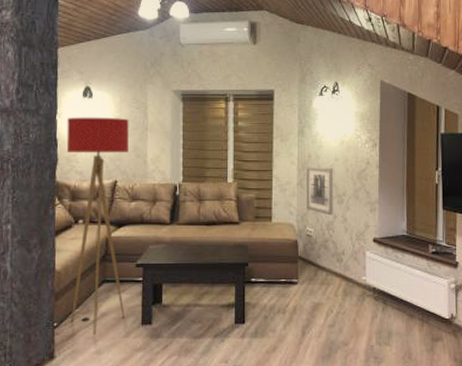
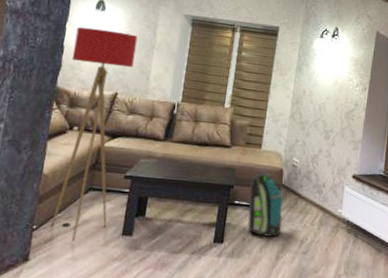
backpack: none [264,245,304,312] -> present [248,171,283,237]
wall art: present [306,166,333,216] -> none [295,101,324,150]

